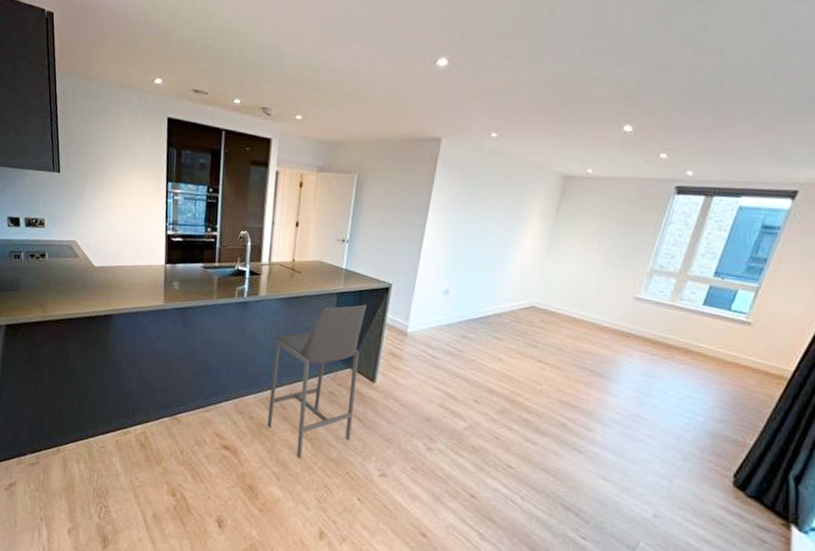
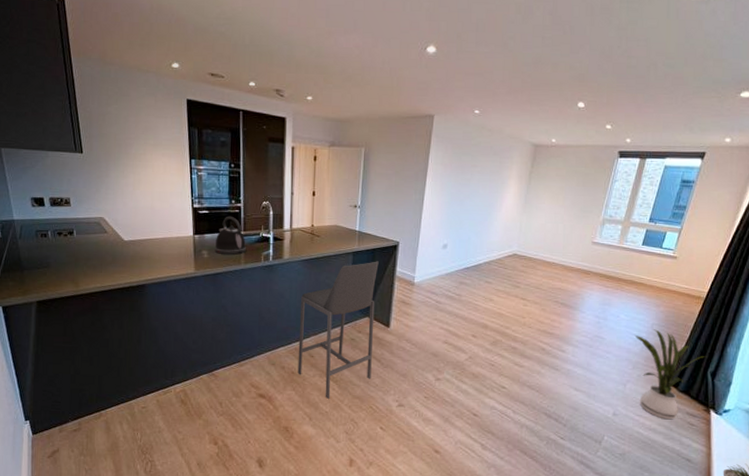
kettle: none [186,245,221,288] -> present [214,216,247,255]
house plant: none [687,413,789,532] -> present [634,329,707,420]

